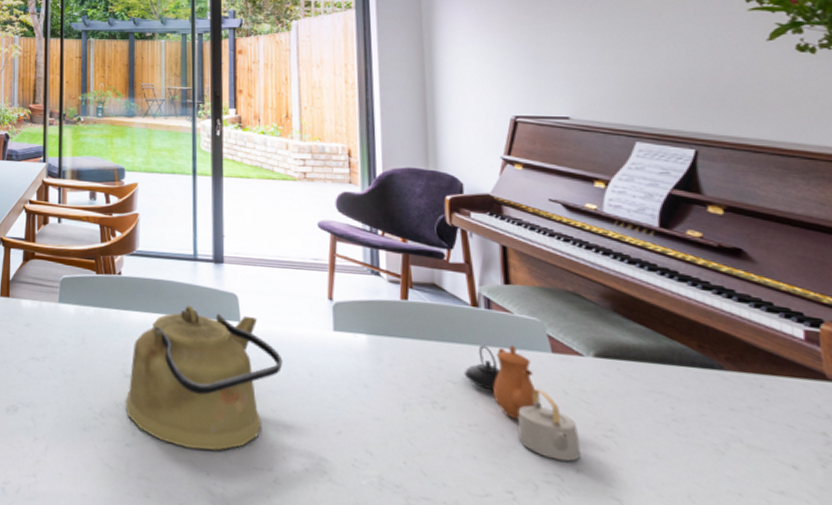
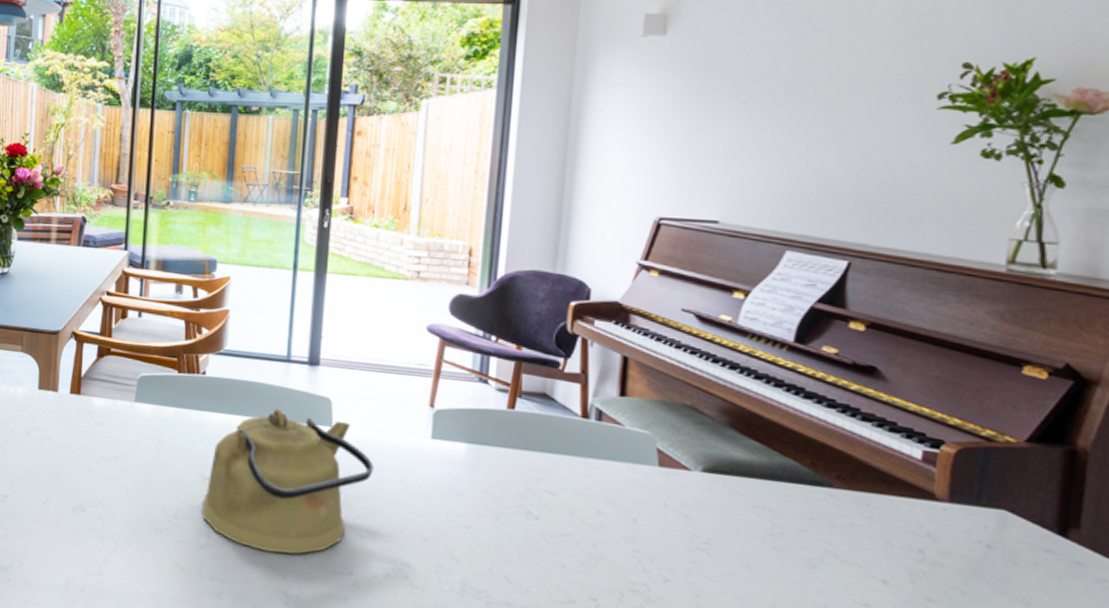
teapot: present [464,345,582,462] -> none [563,457,673,572]

